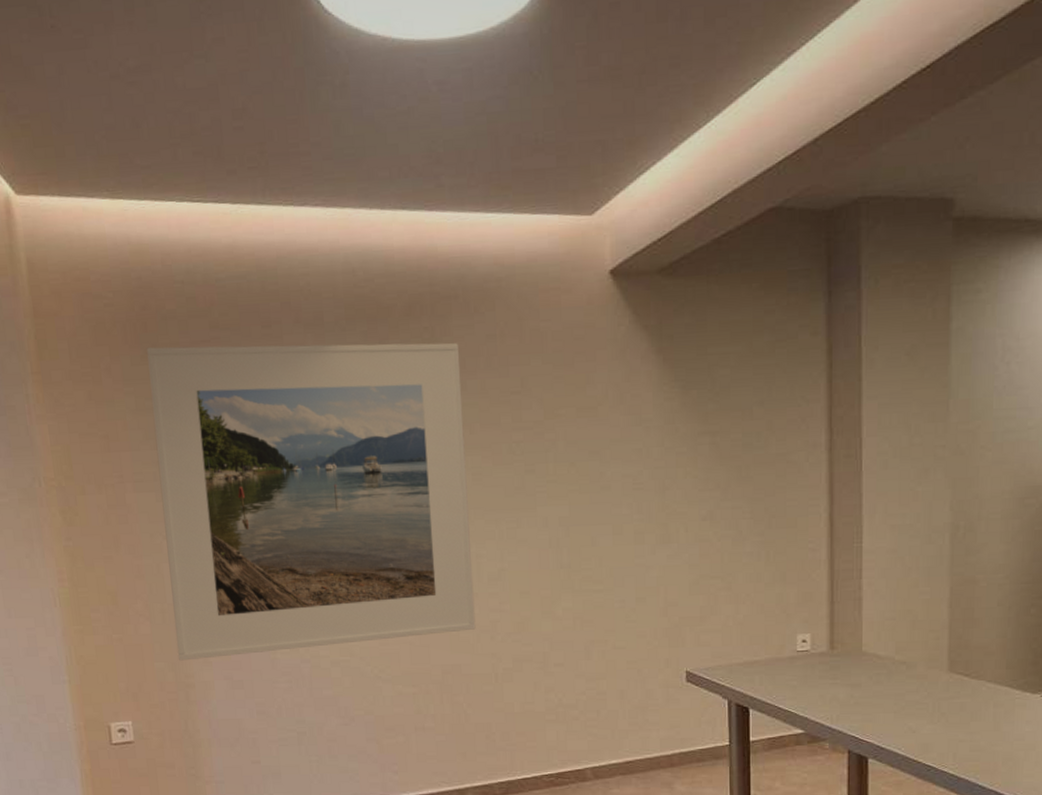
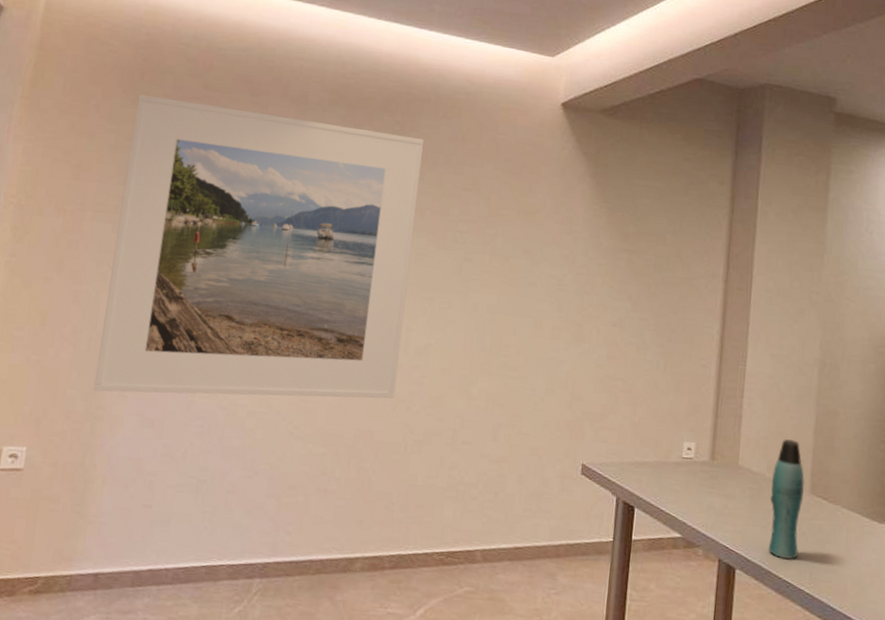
bottle: none [901,617,941,743] -> present [769,439,805,559]

